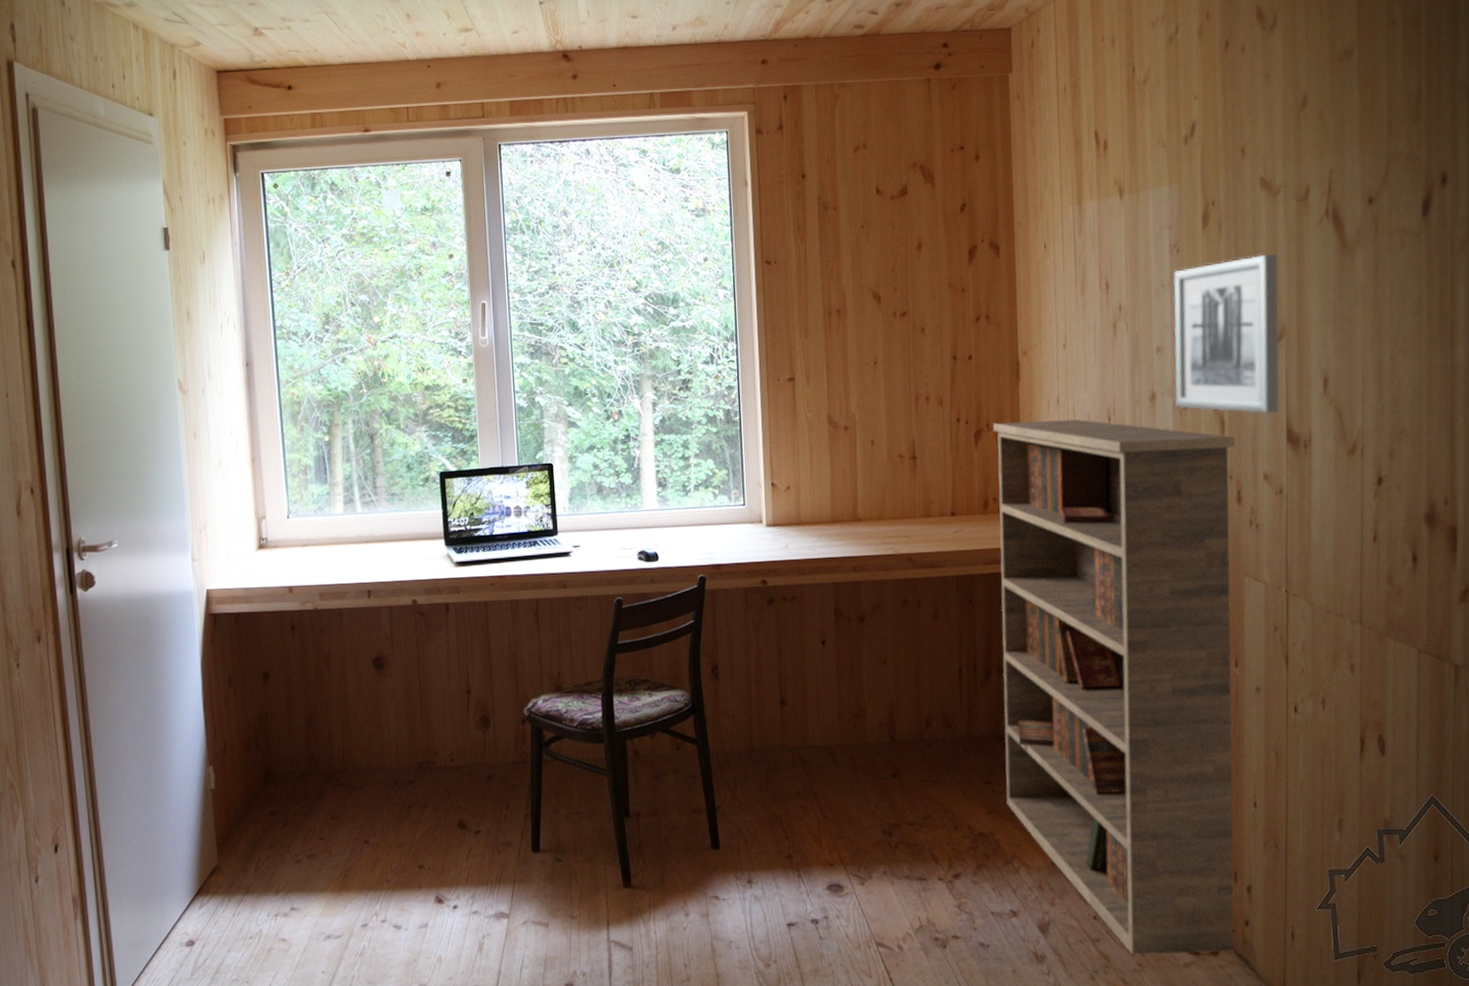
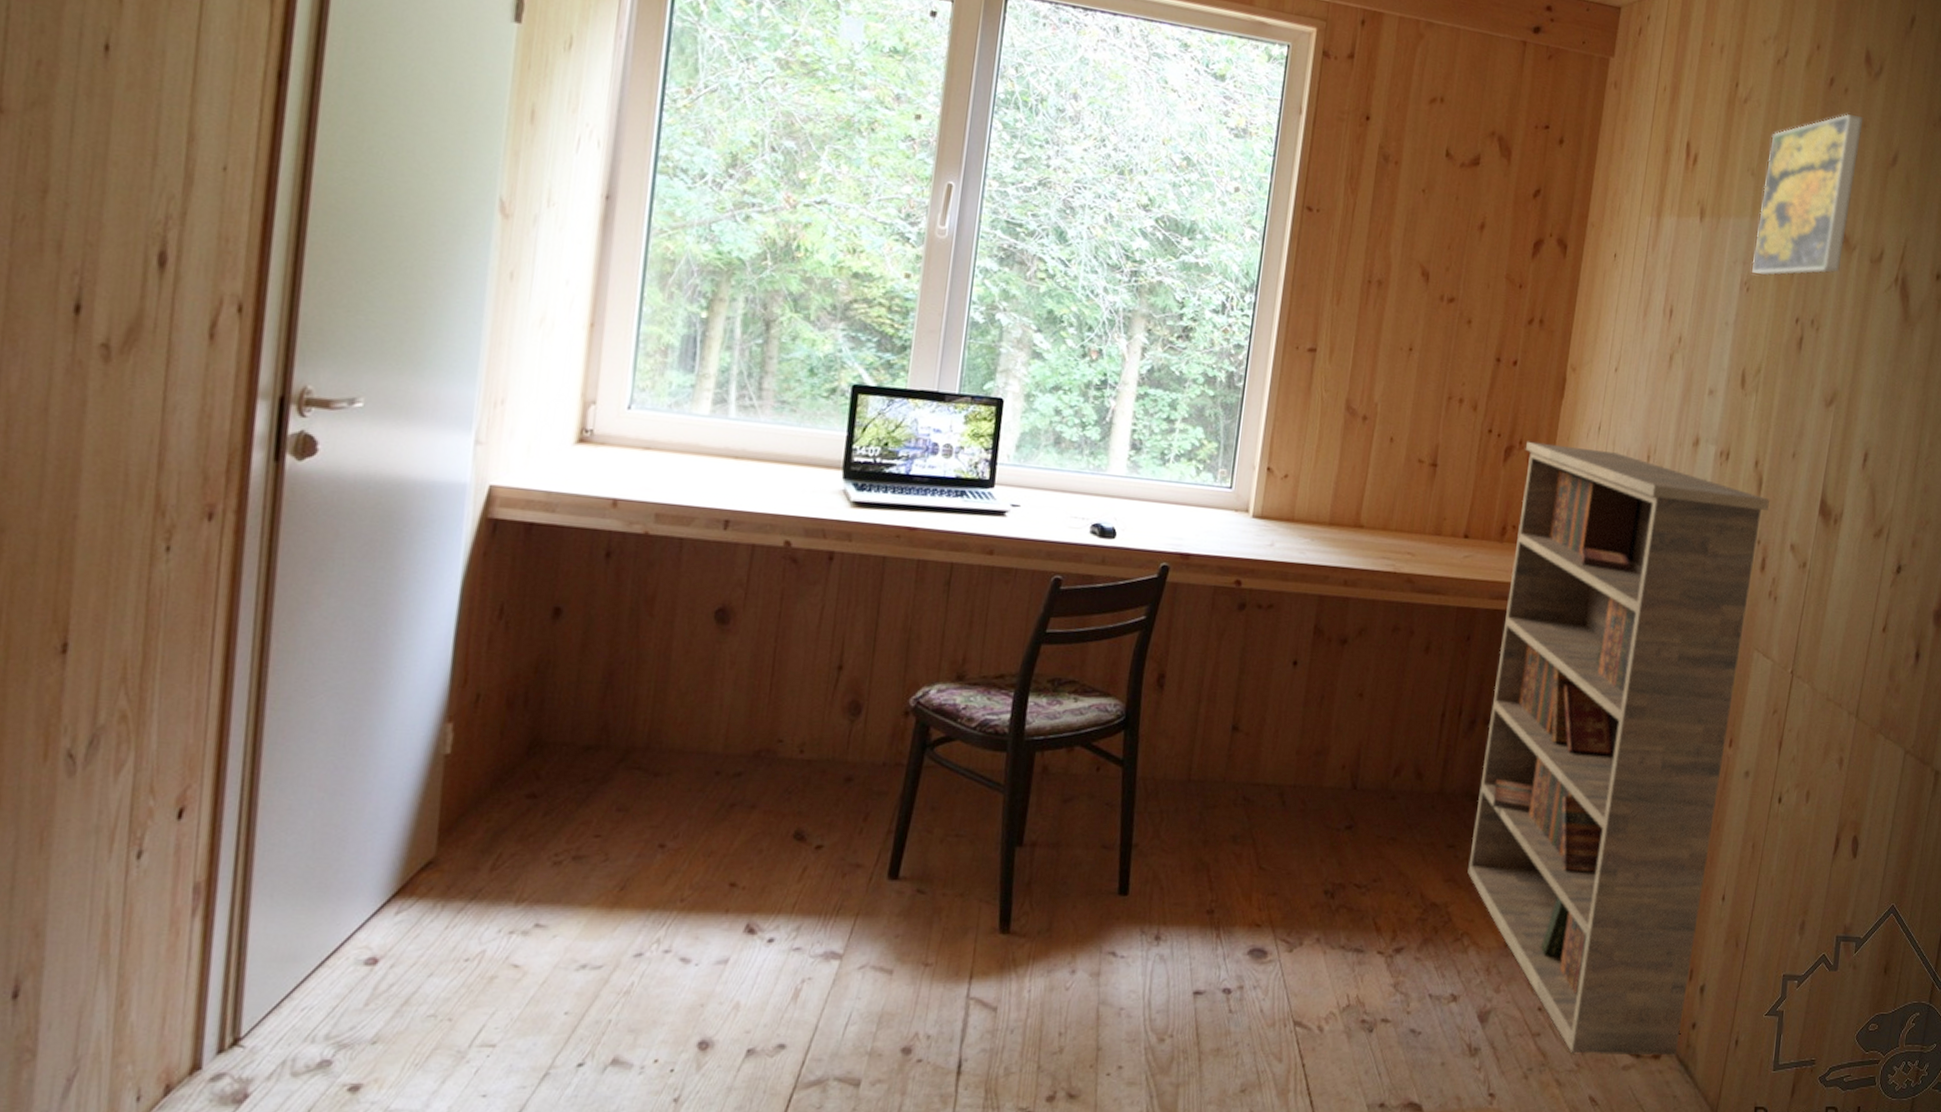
wall art: present [1172,254,1280,414] -> none [1717,309,1843,481]
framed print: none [1176,69,1268,236] -> present [1752,113,1864,277]

